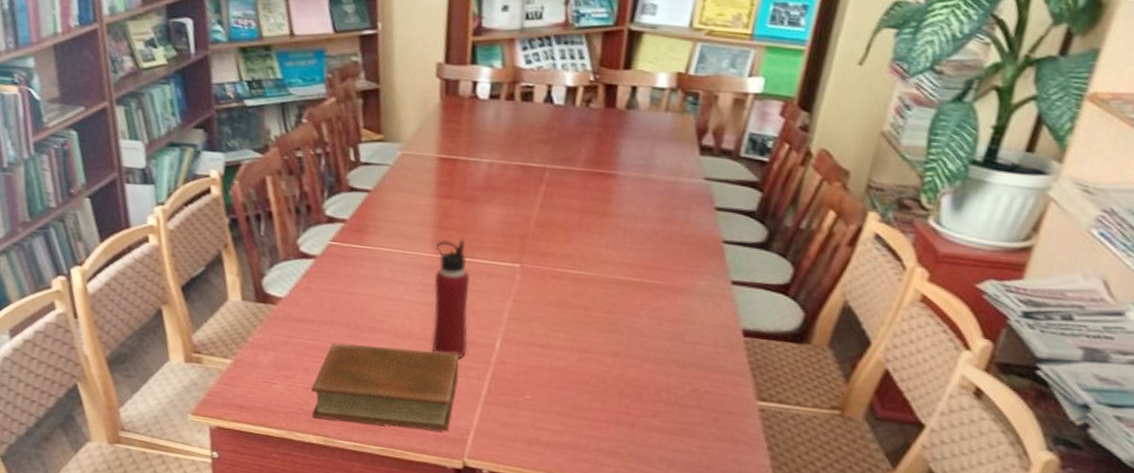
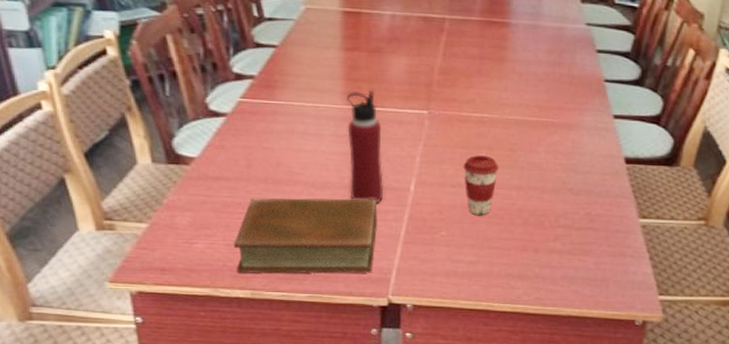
coffee cup: none [554,315,595,381] -> present [463,155,499,215]

